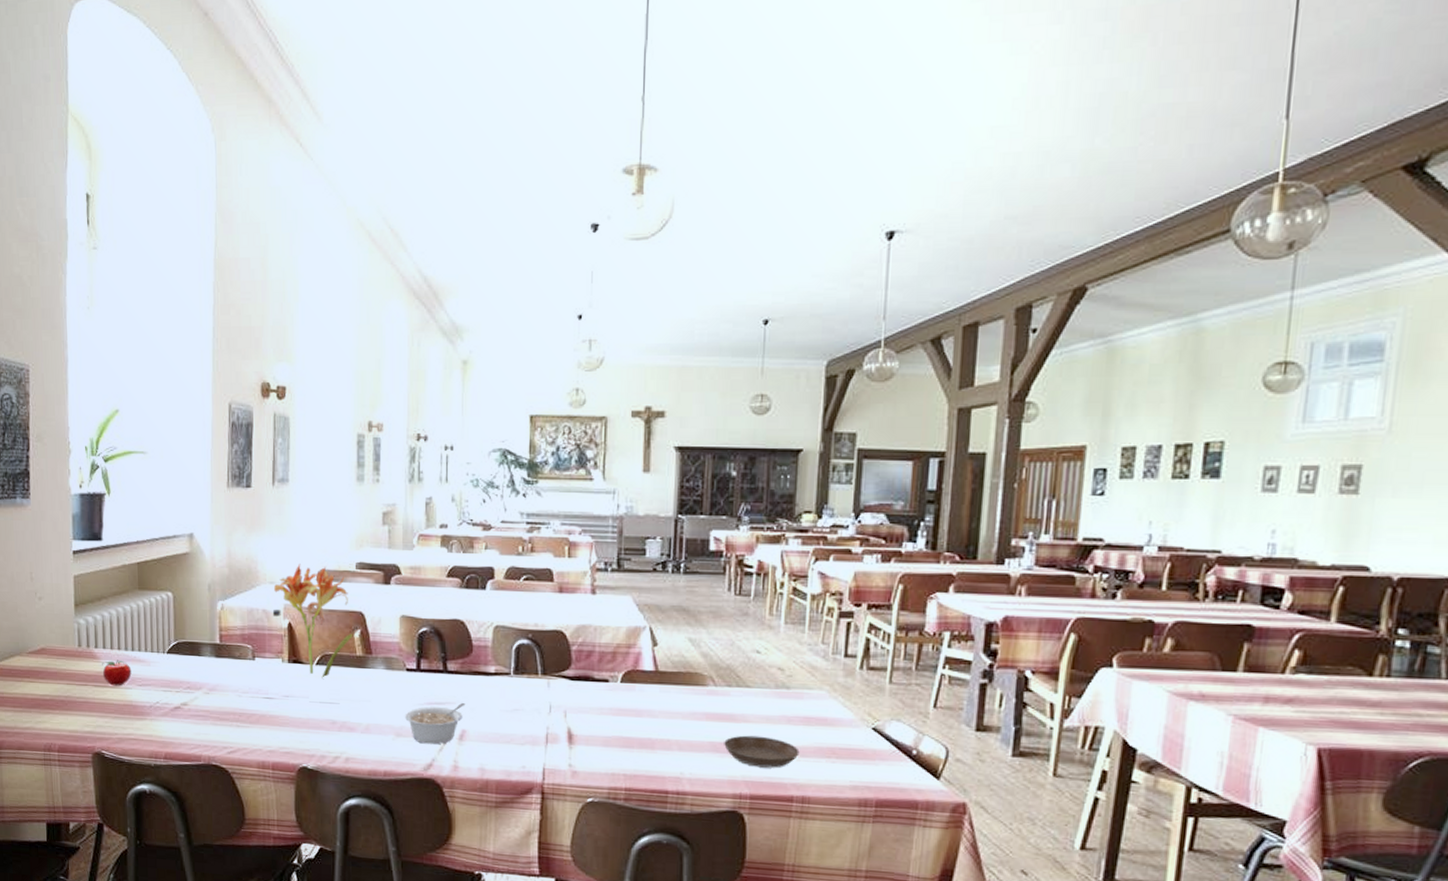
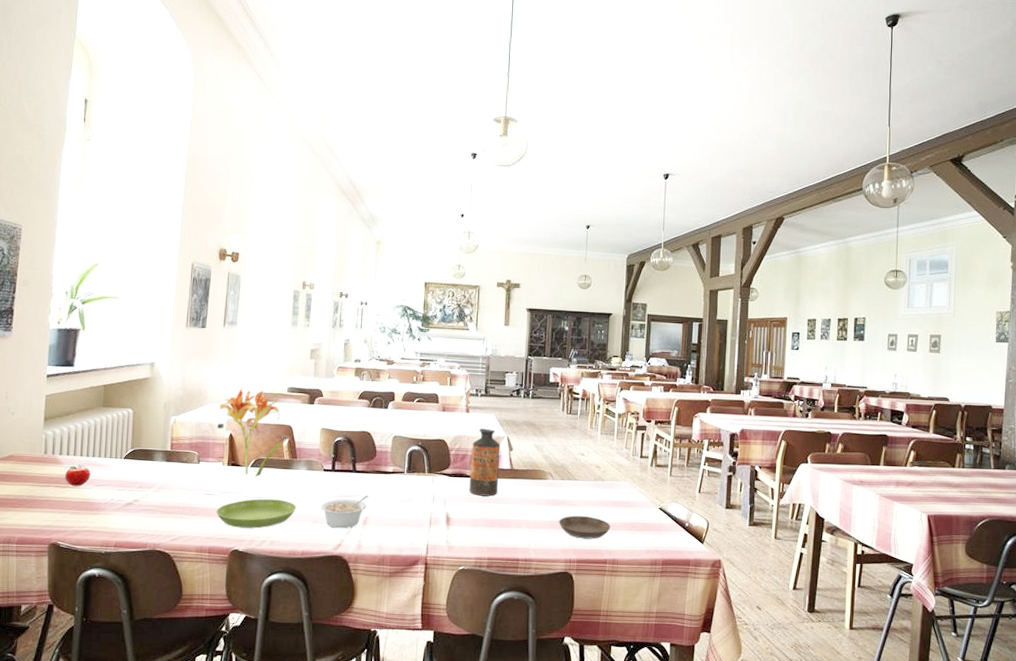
saucer: none [278,704,375,742] -> present [216,498,297,529]
bottle: none [598,615,640,707] -> present [469,428,501,496]

